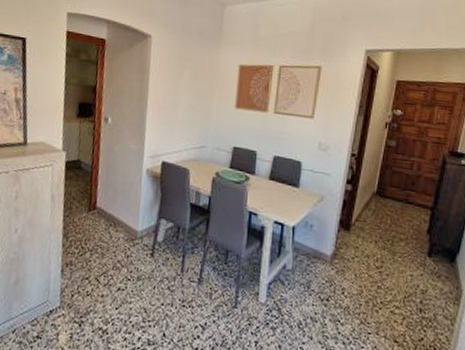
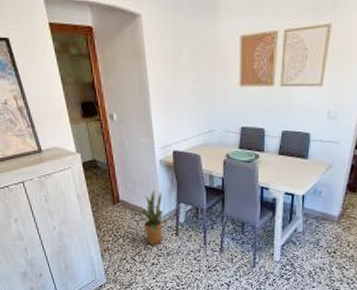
house plant: none [107,200,143,265] -> present [132,190,164,244]

